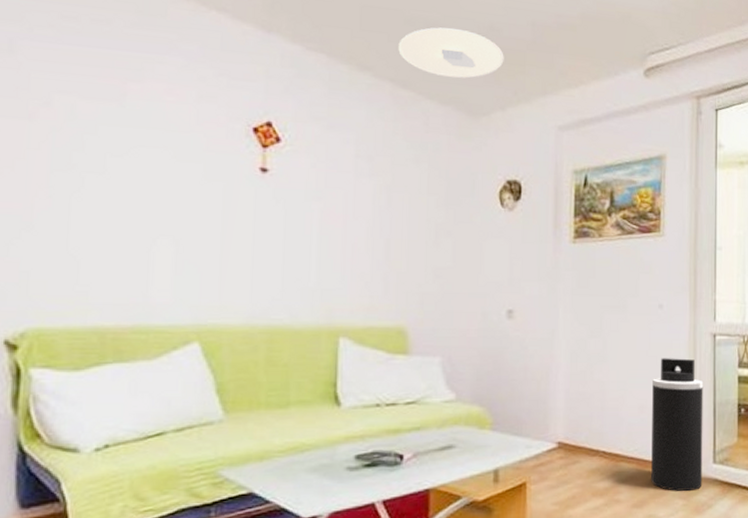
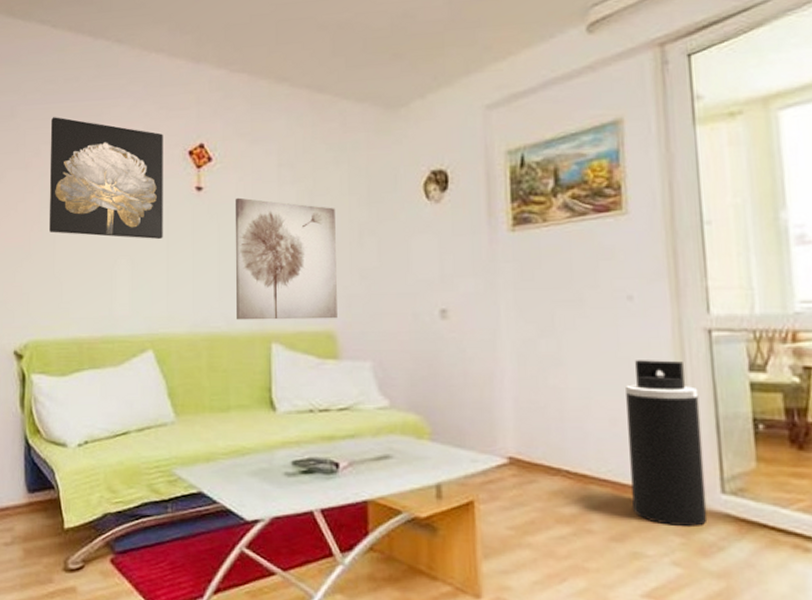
wall art: none [63,62,222,221] -> present [49,117,163,240]
wall art: none [302,184,413,315] -> present [235,197,337,320]
ceiling light: present [398,27,504,79] -> none [313,23,421,74]

